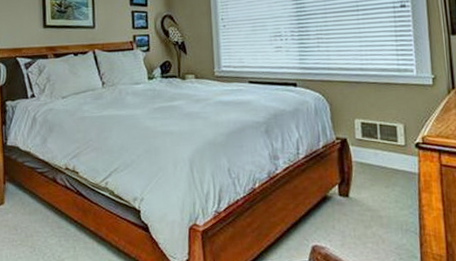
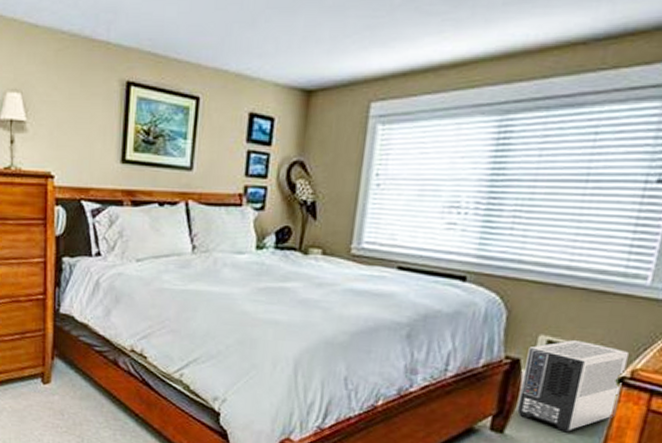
air purifier: none [350,120,420,190] -> present [516,340,629,433]

